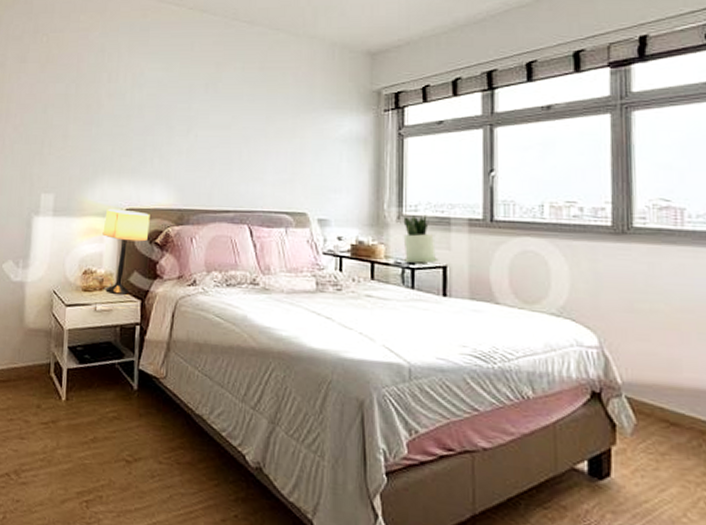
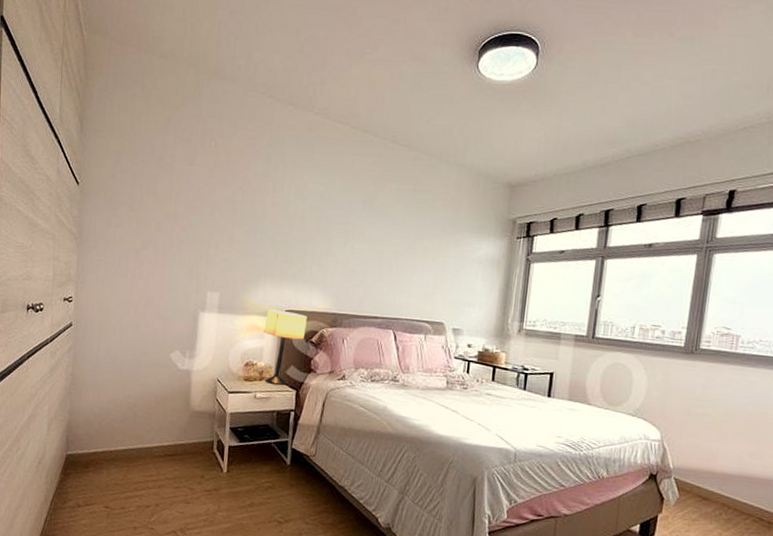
planter: present [403,214,439,264] -> none [519,329,548,370]

